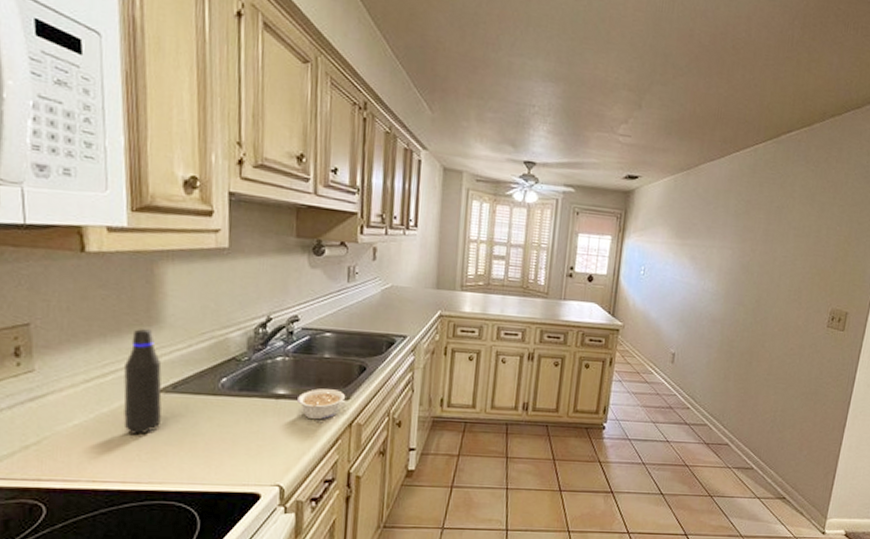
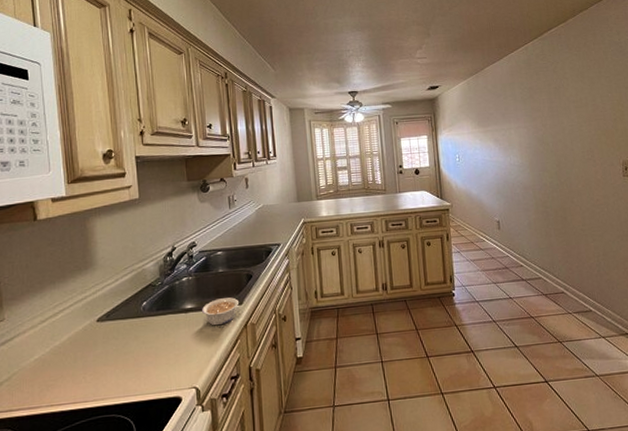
water bottle: present [123,328,162,434] -> none [70,271,100,361]

